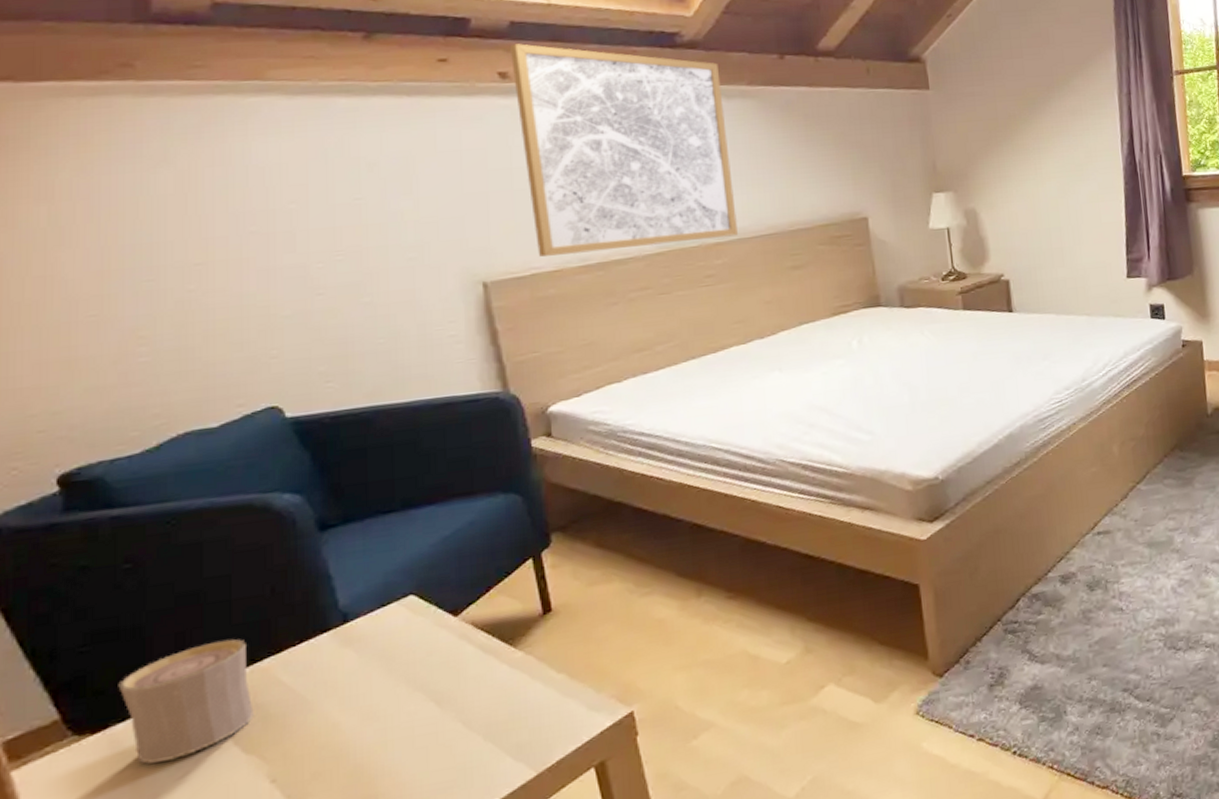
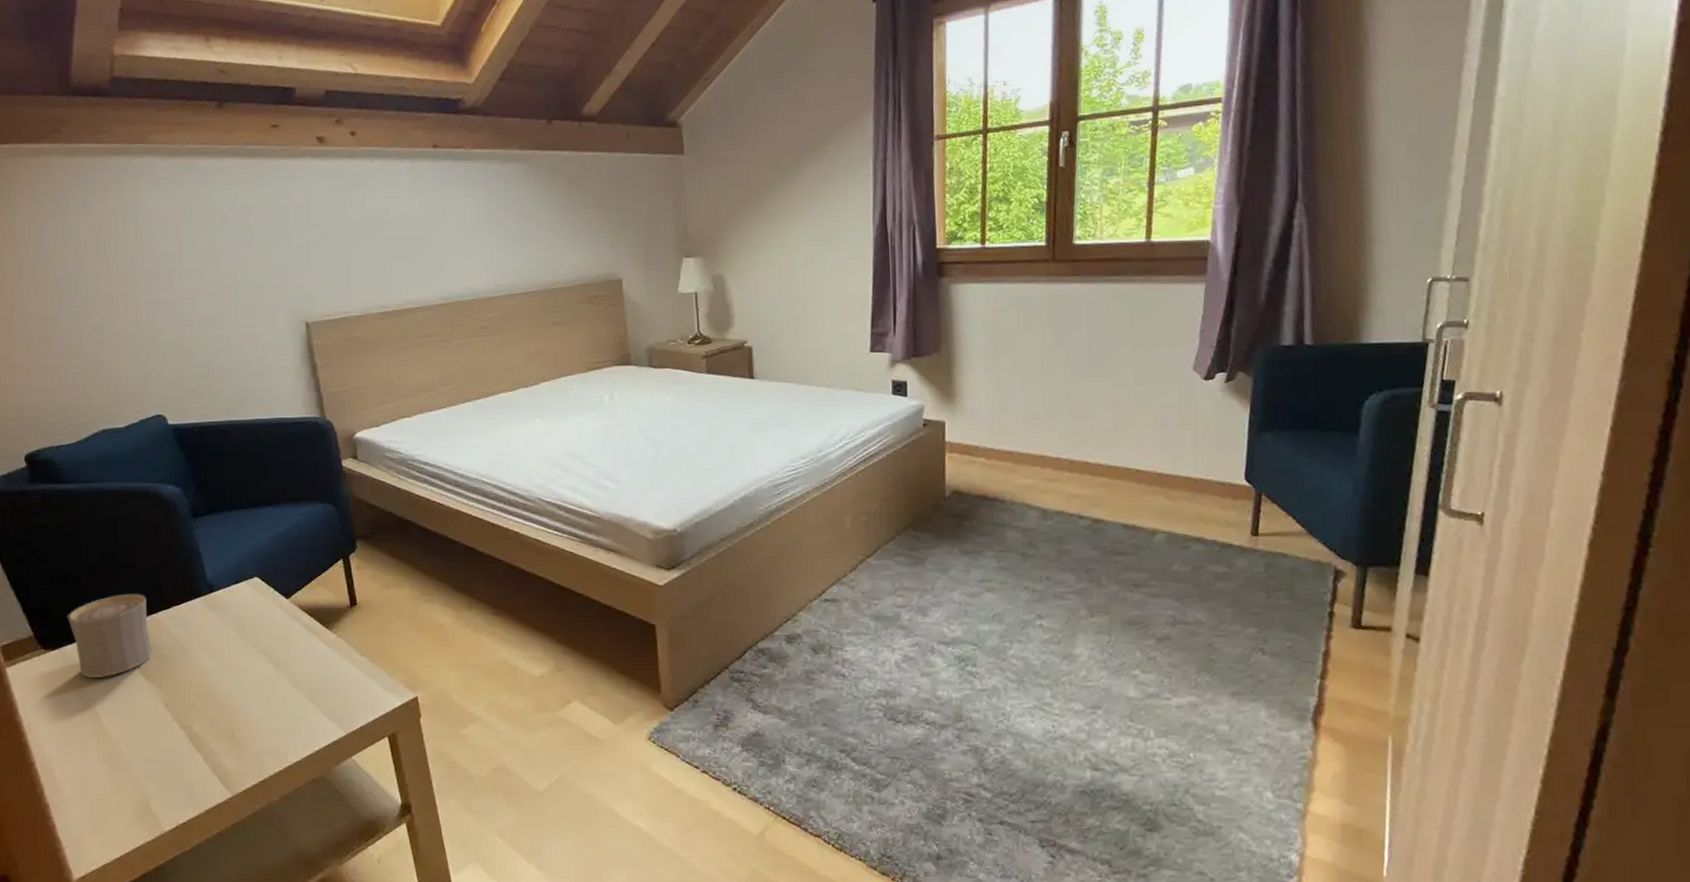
wall art: present [509,44,738,257] -> none [325,111,508,302]

